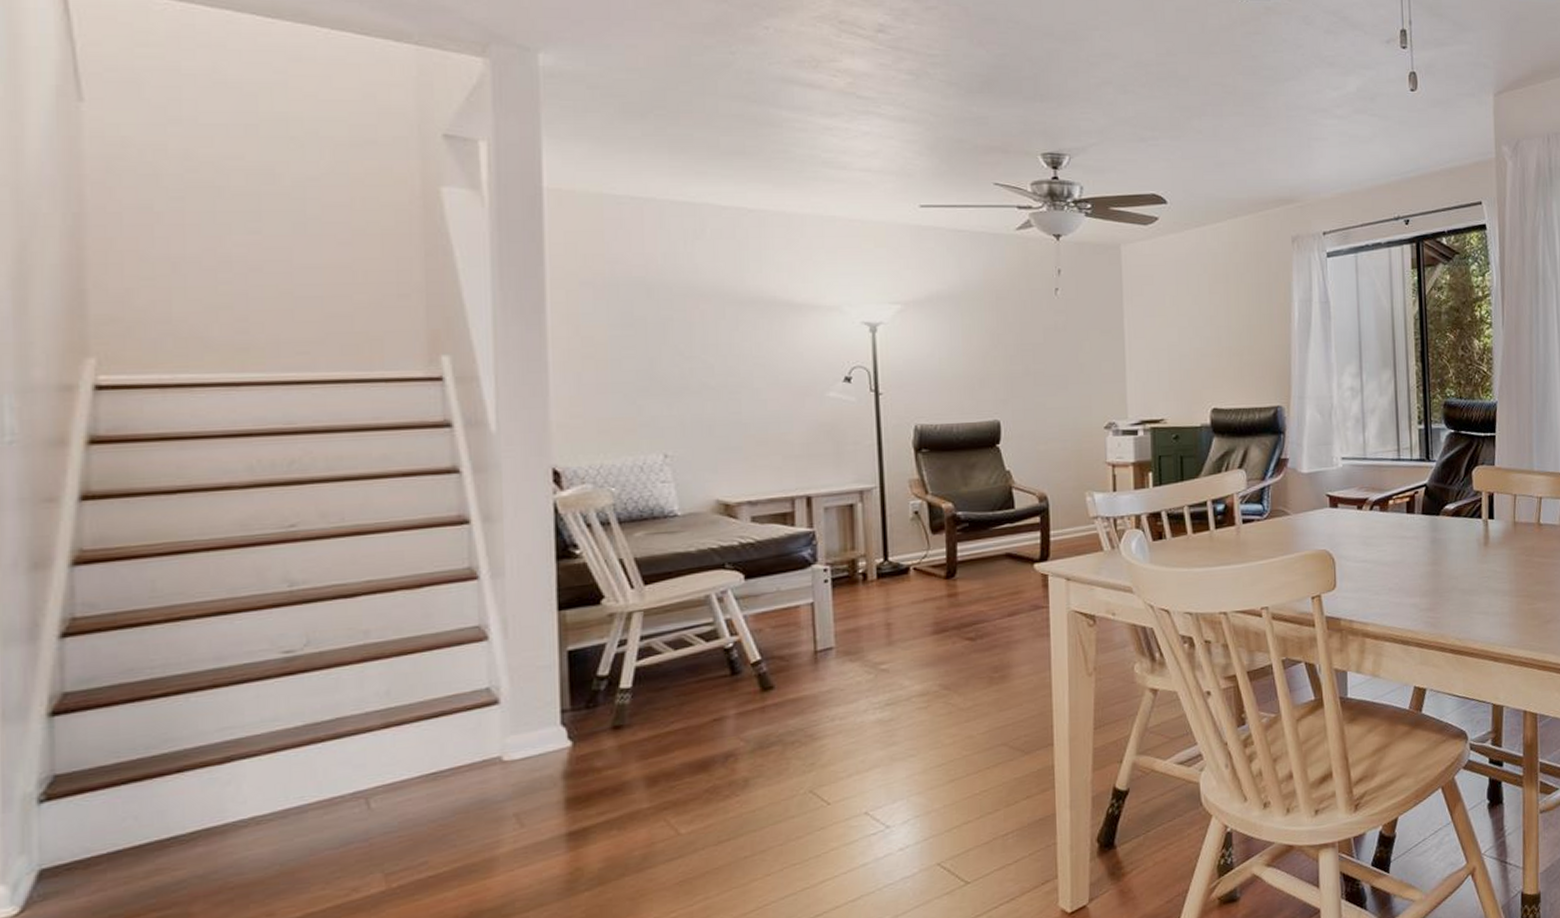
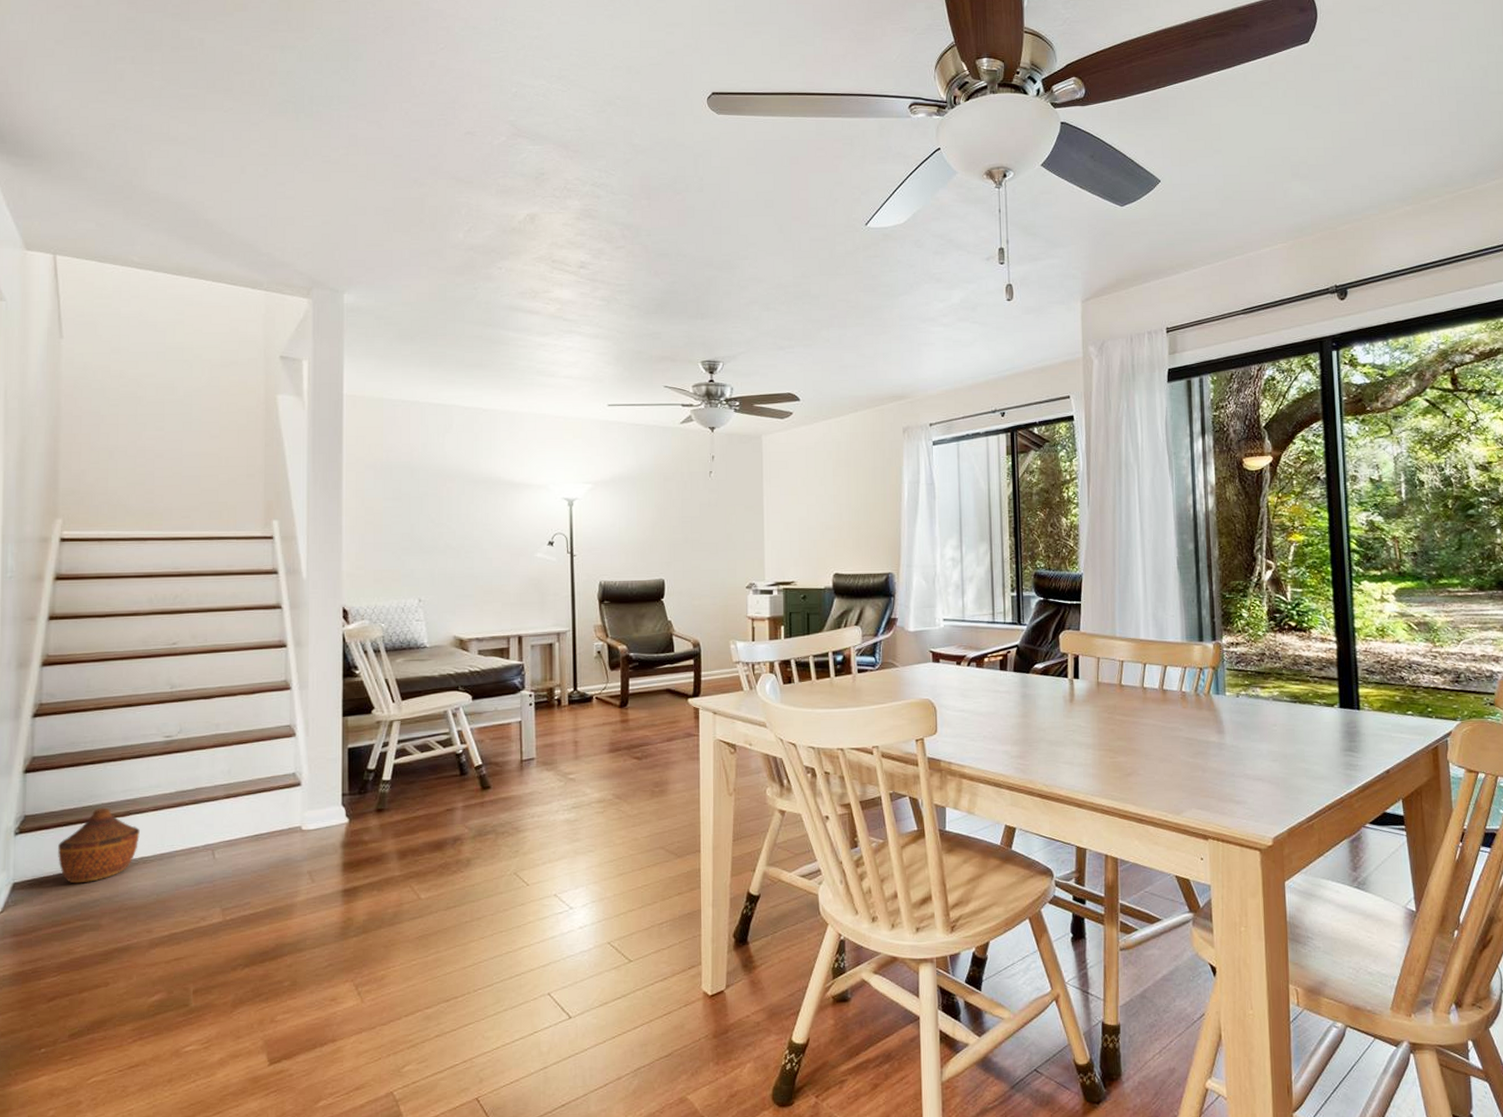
woven basket: none [114,754,249,862] -> present [58,807,140,884]

